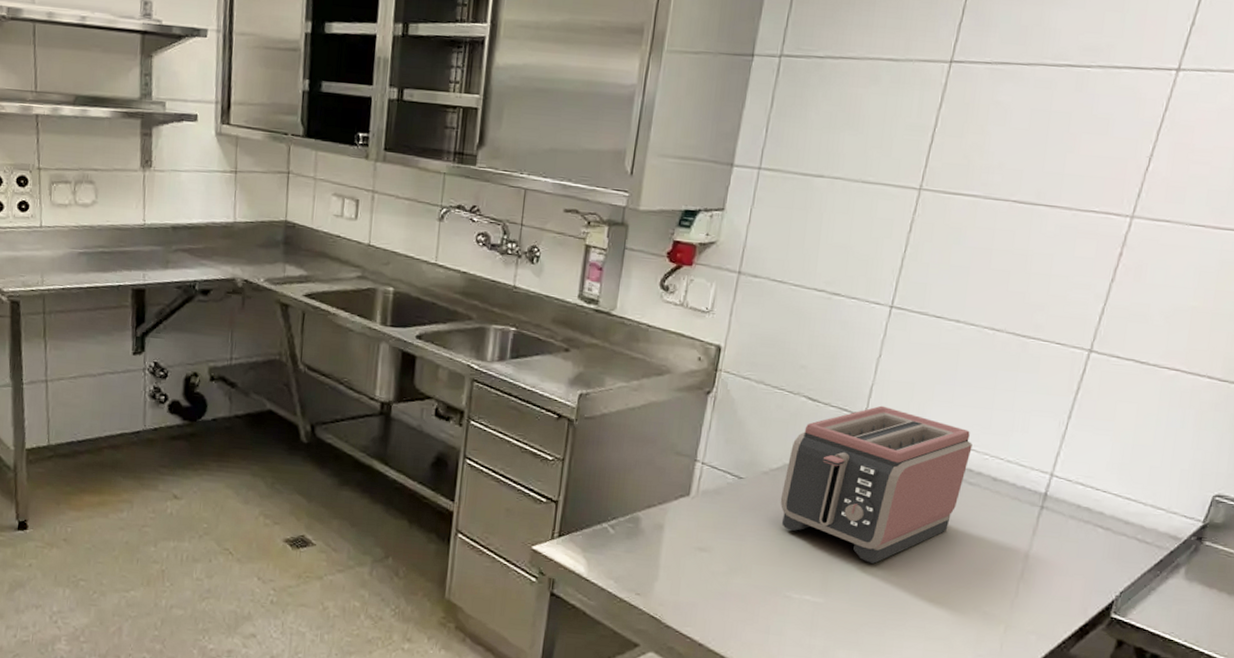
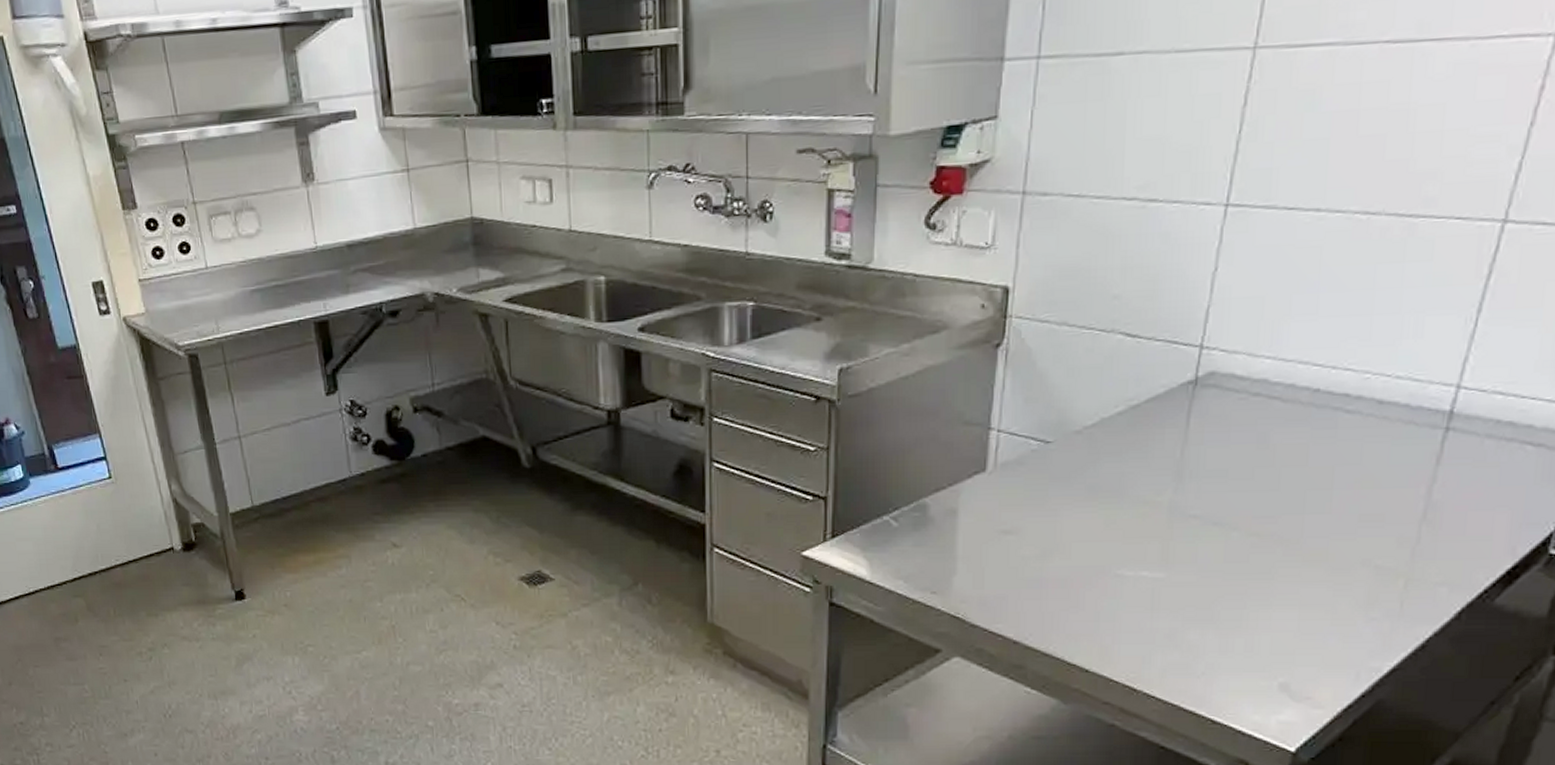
toaster: present [780,405,973,564] -> none [1100,330,1348,524]

